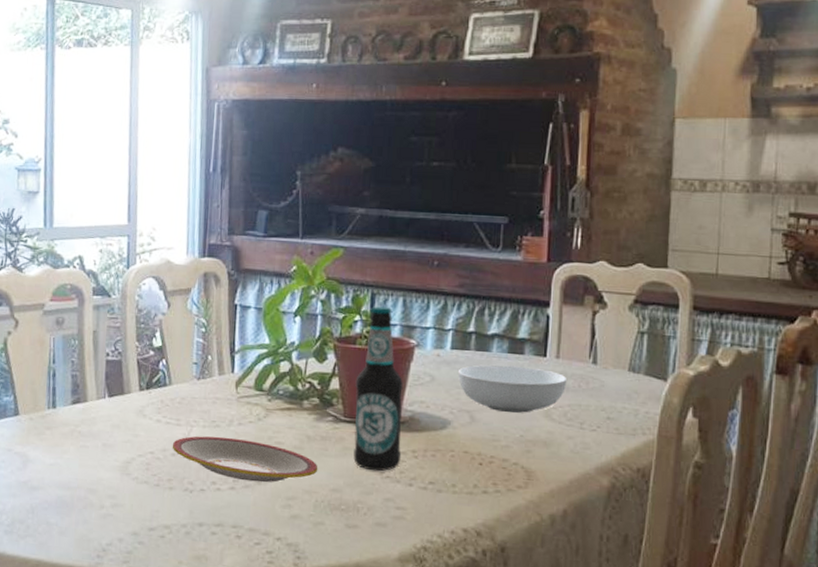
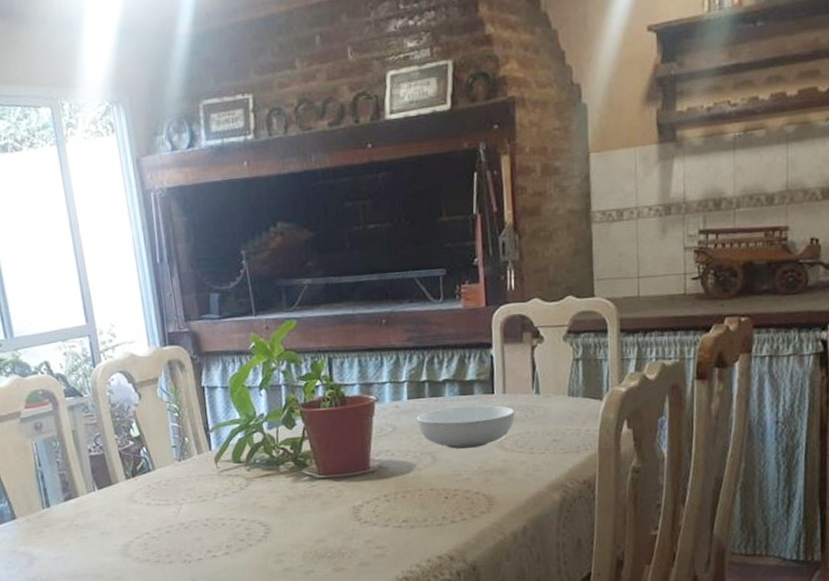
plate: present [172,436,318,483] -> none [165,508,302,545]
bottle: present [353,306,403,472] -> none [324,368,376,519]

